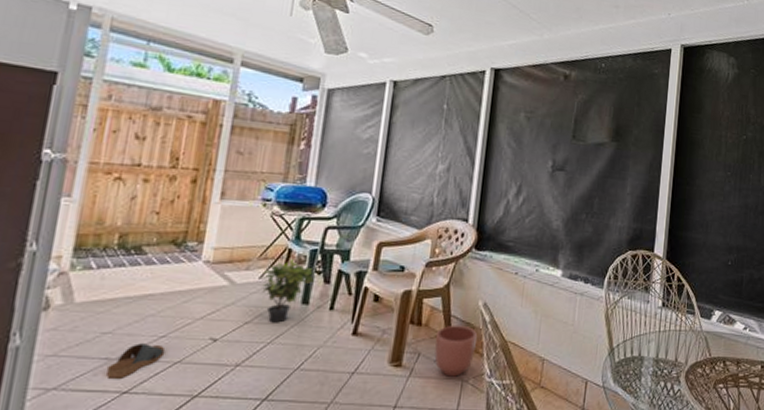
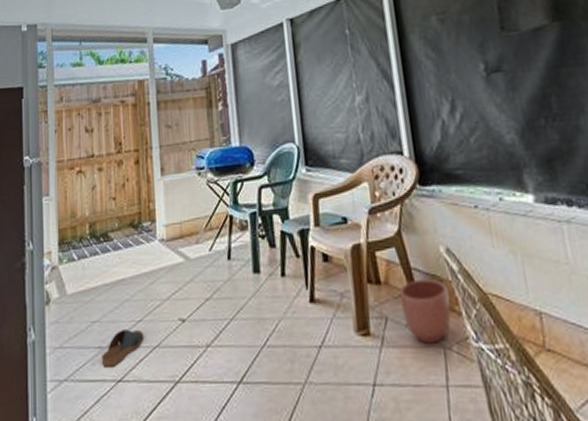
potted plant: present [262,259,314,325] -> none [211,226,260,299]

